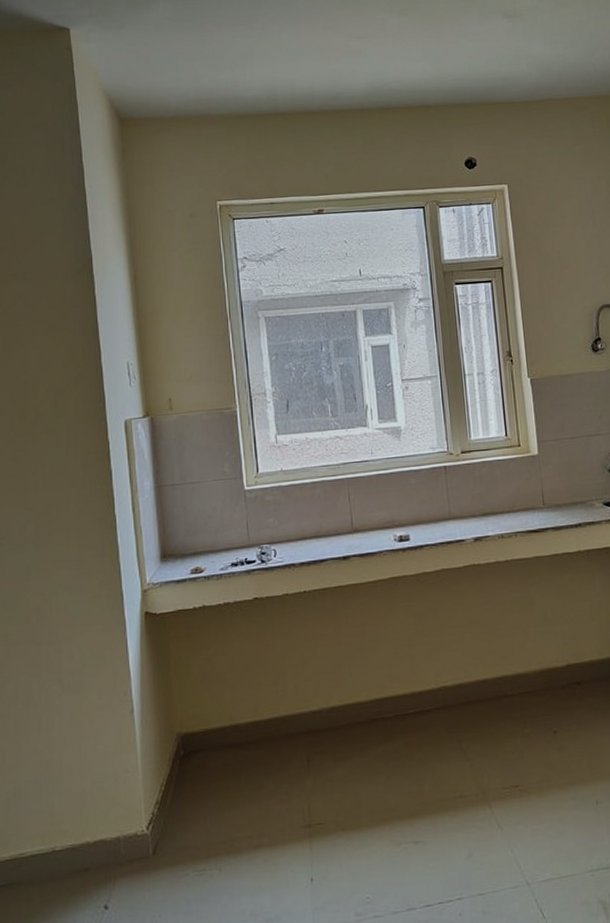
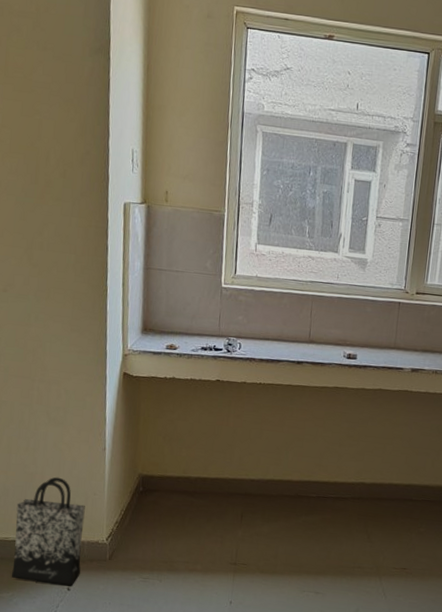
shopping bag: none [32,759,119,908] -> present [12,477,85,586]

